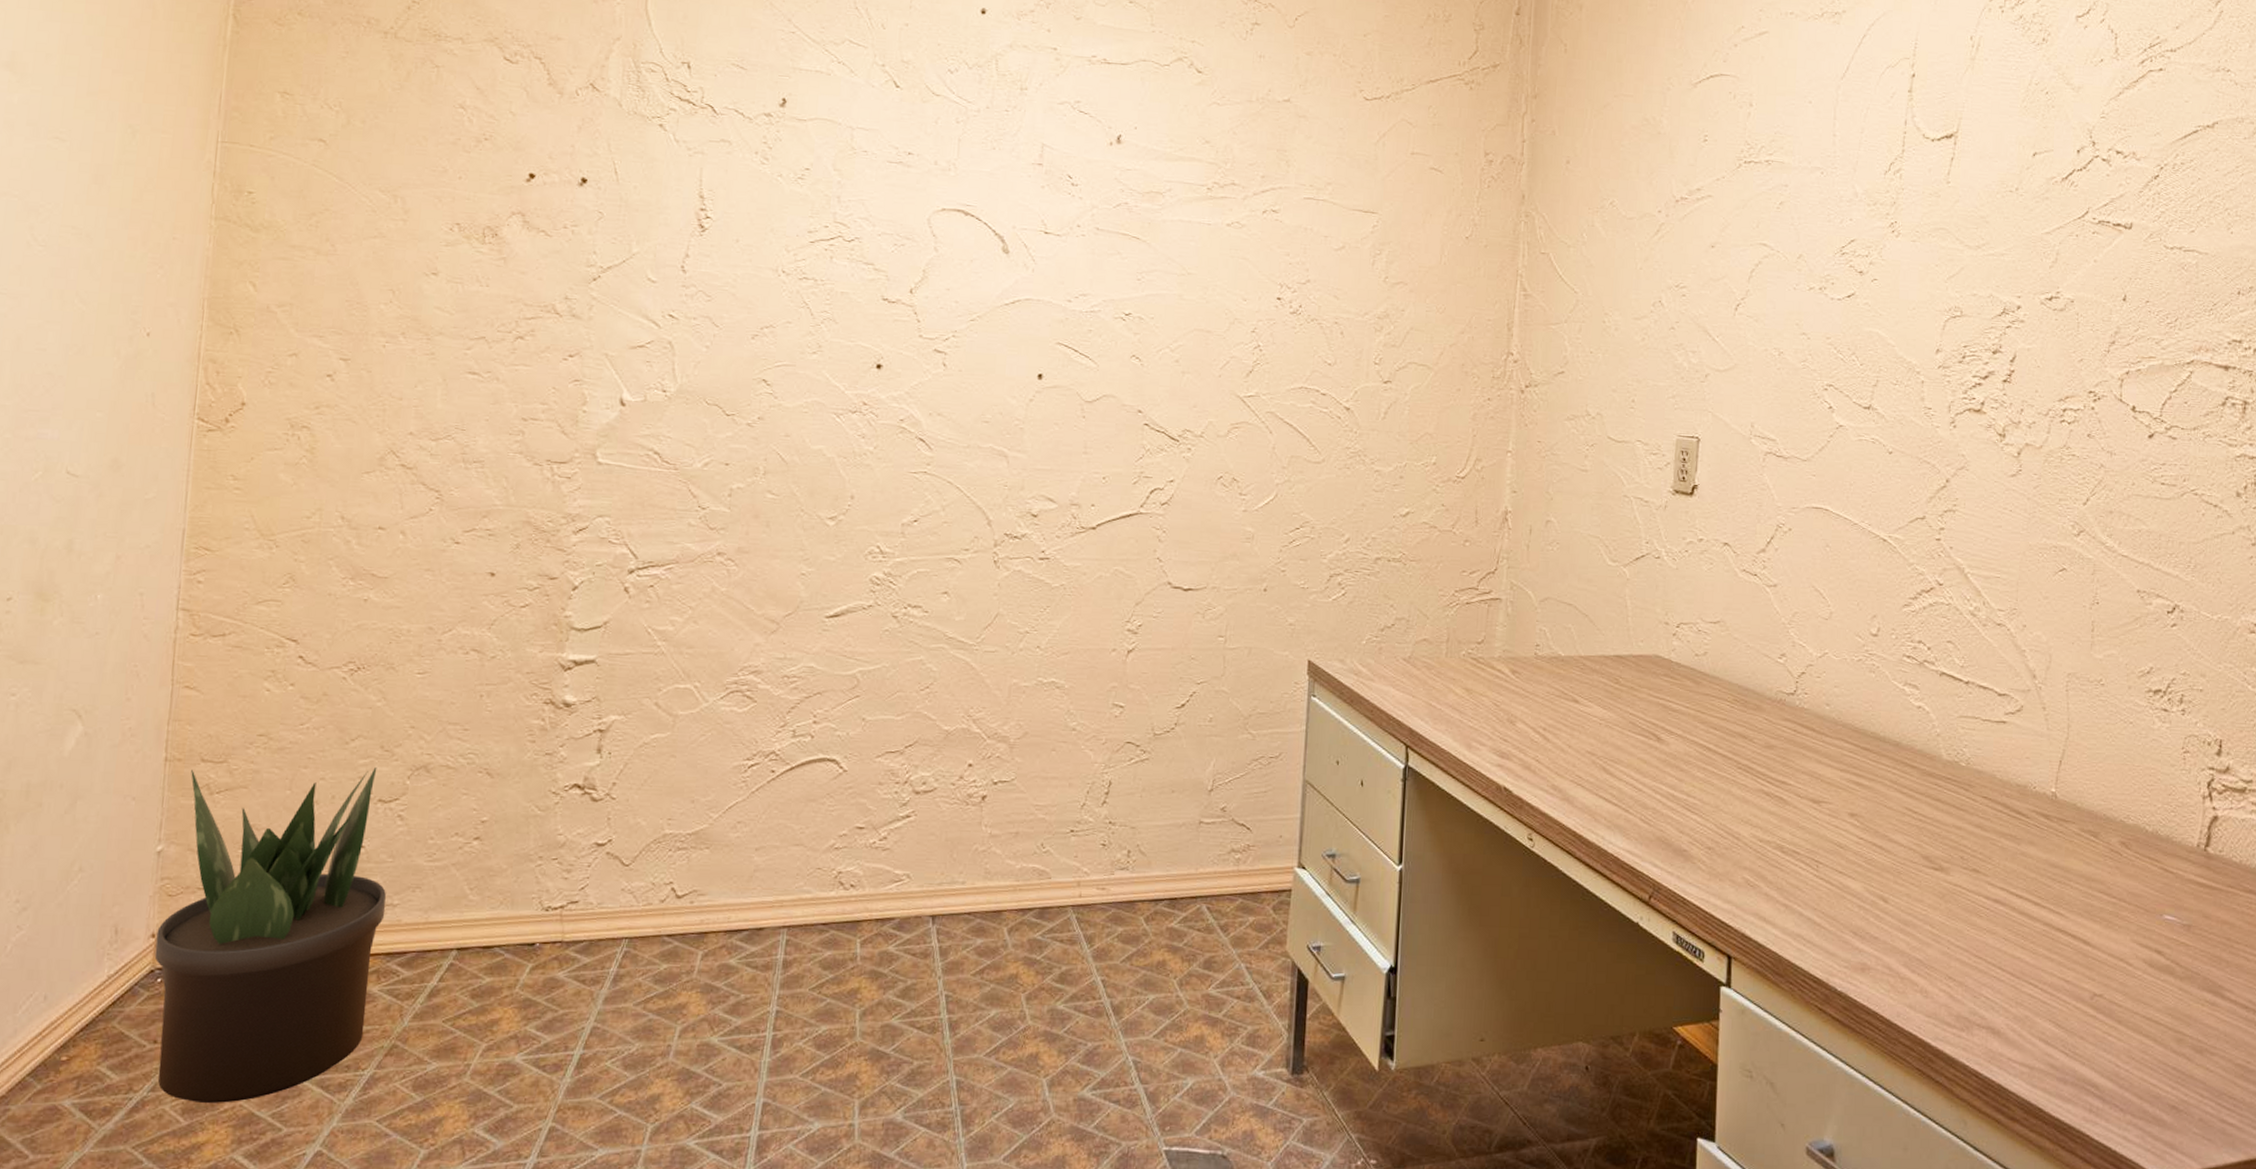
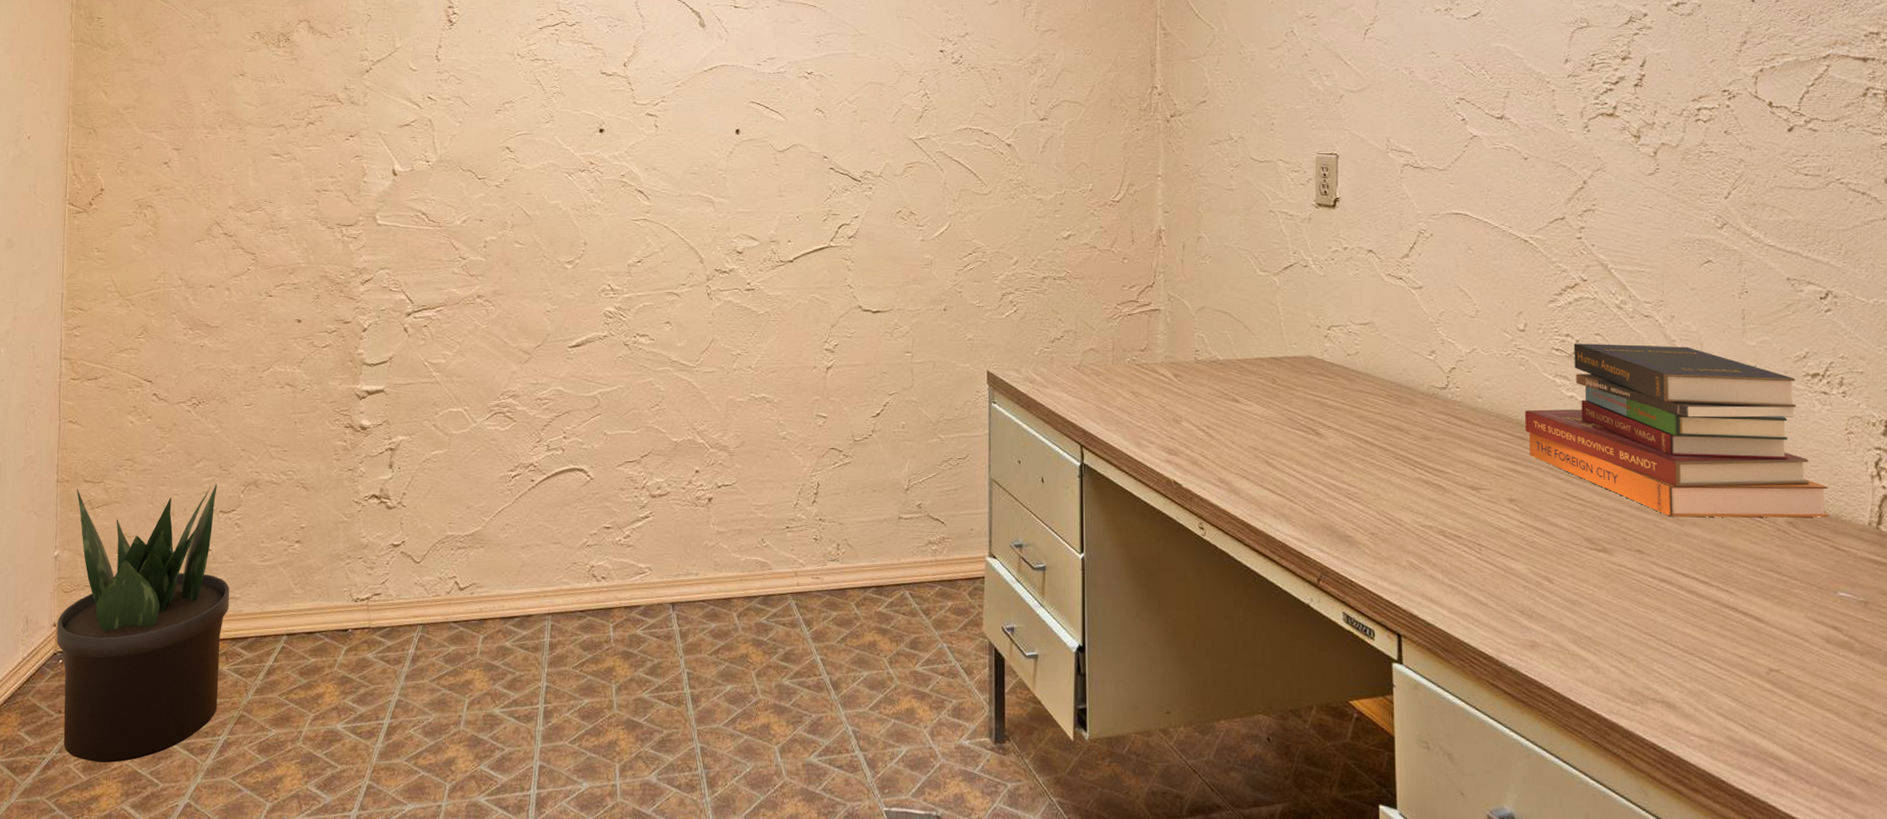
books: none [1870,650,2162,838] -> present [1524,343,1829,518]

